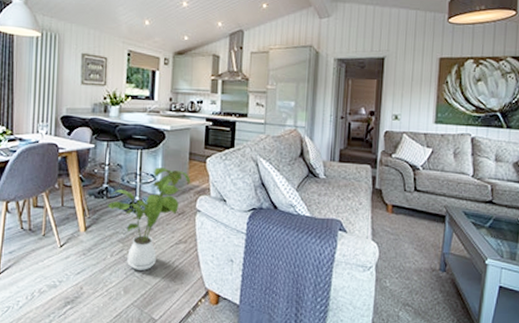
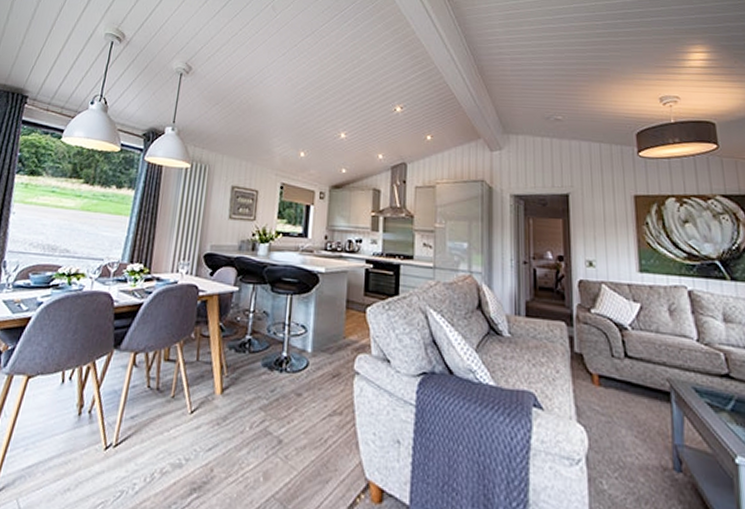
house plant: present [107,167,190,270] -> none [249,316,347,450]

